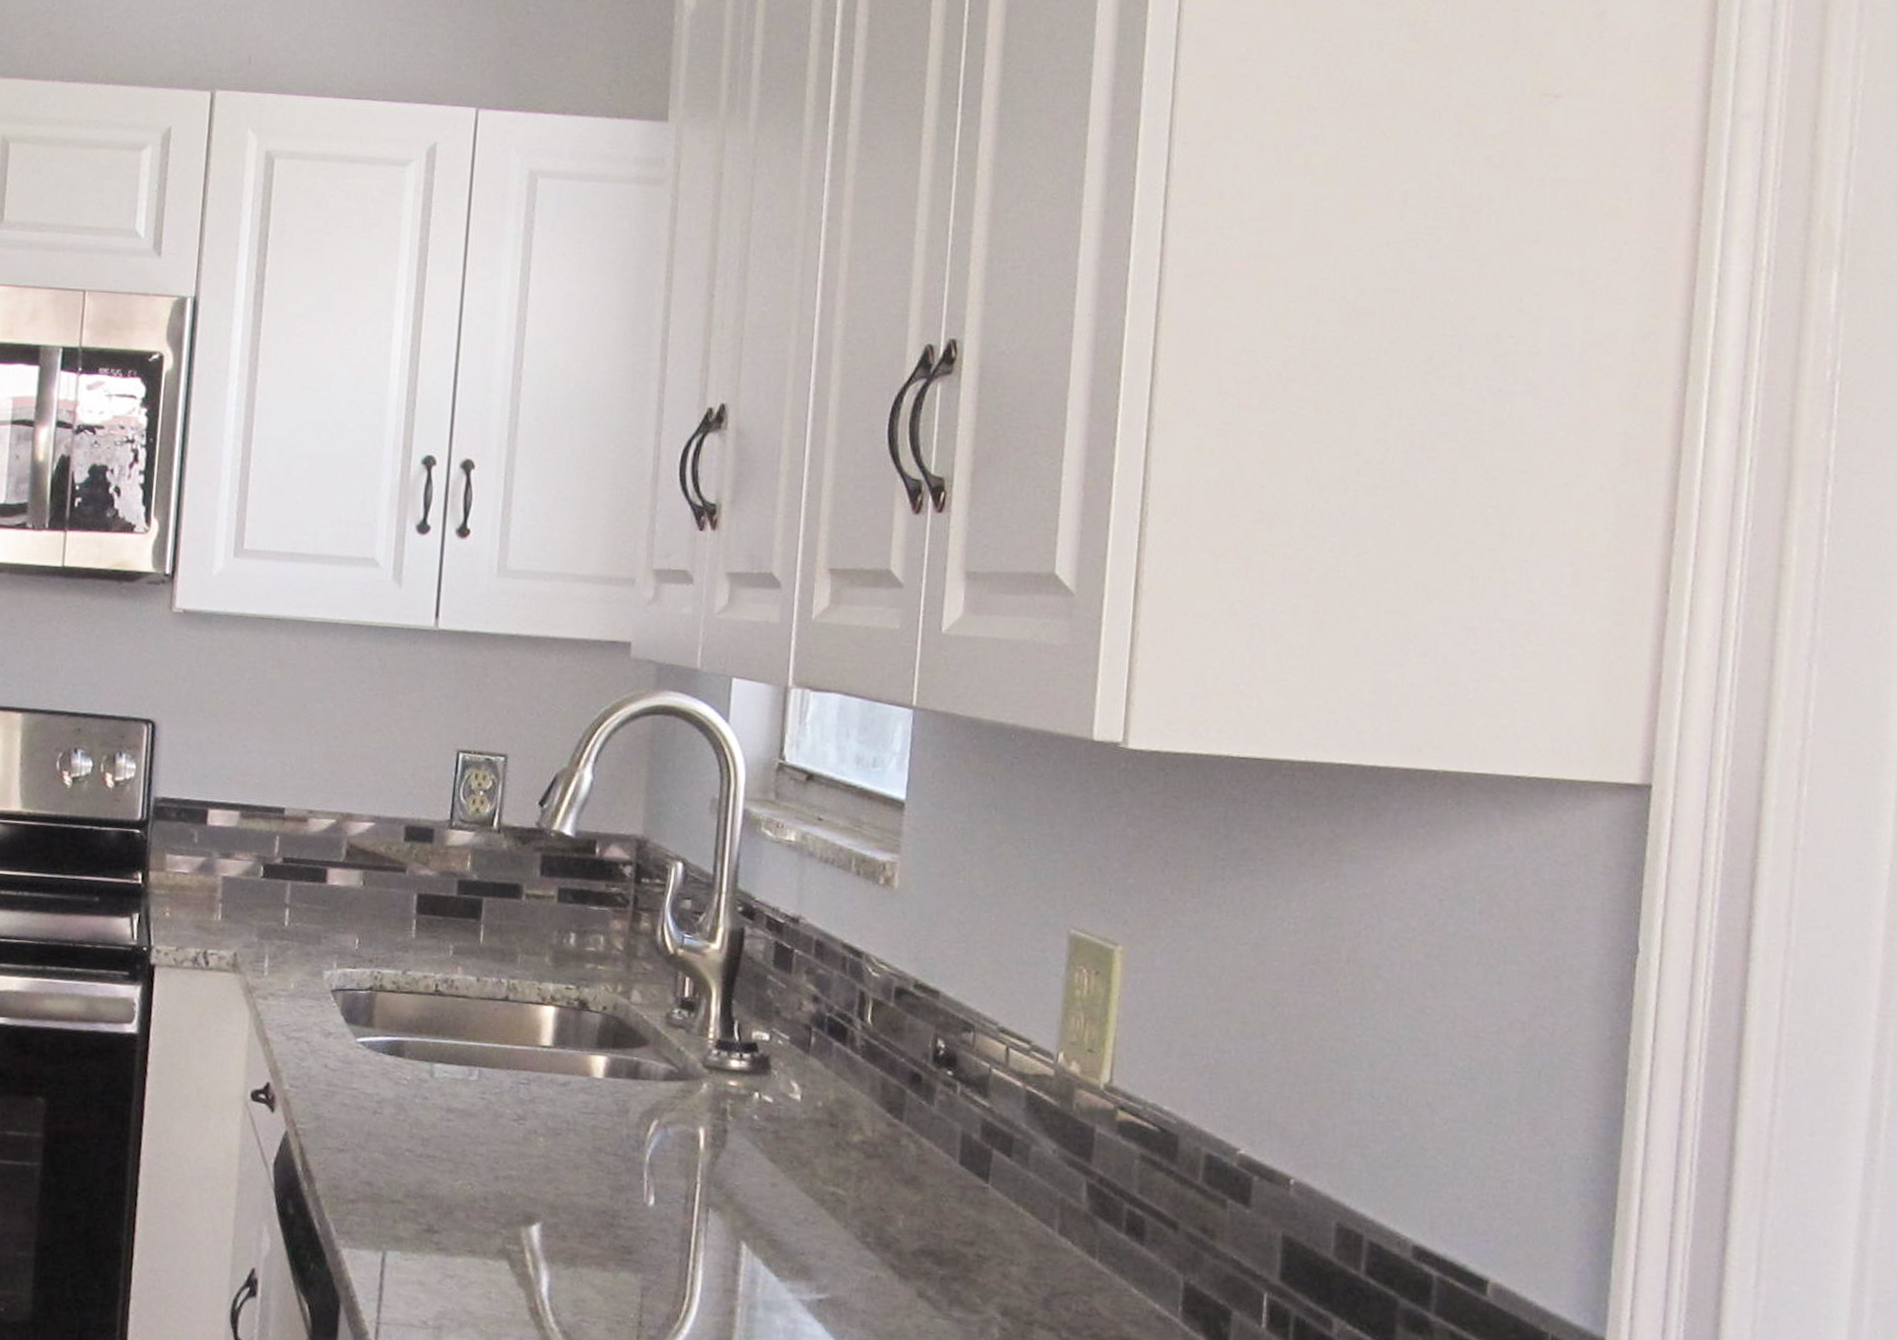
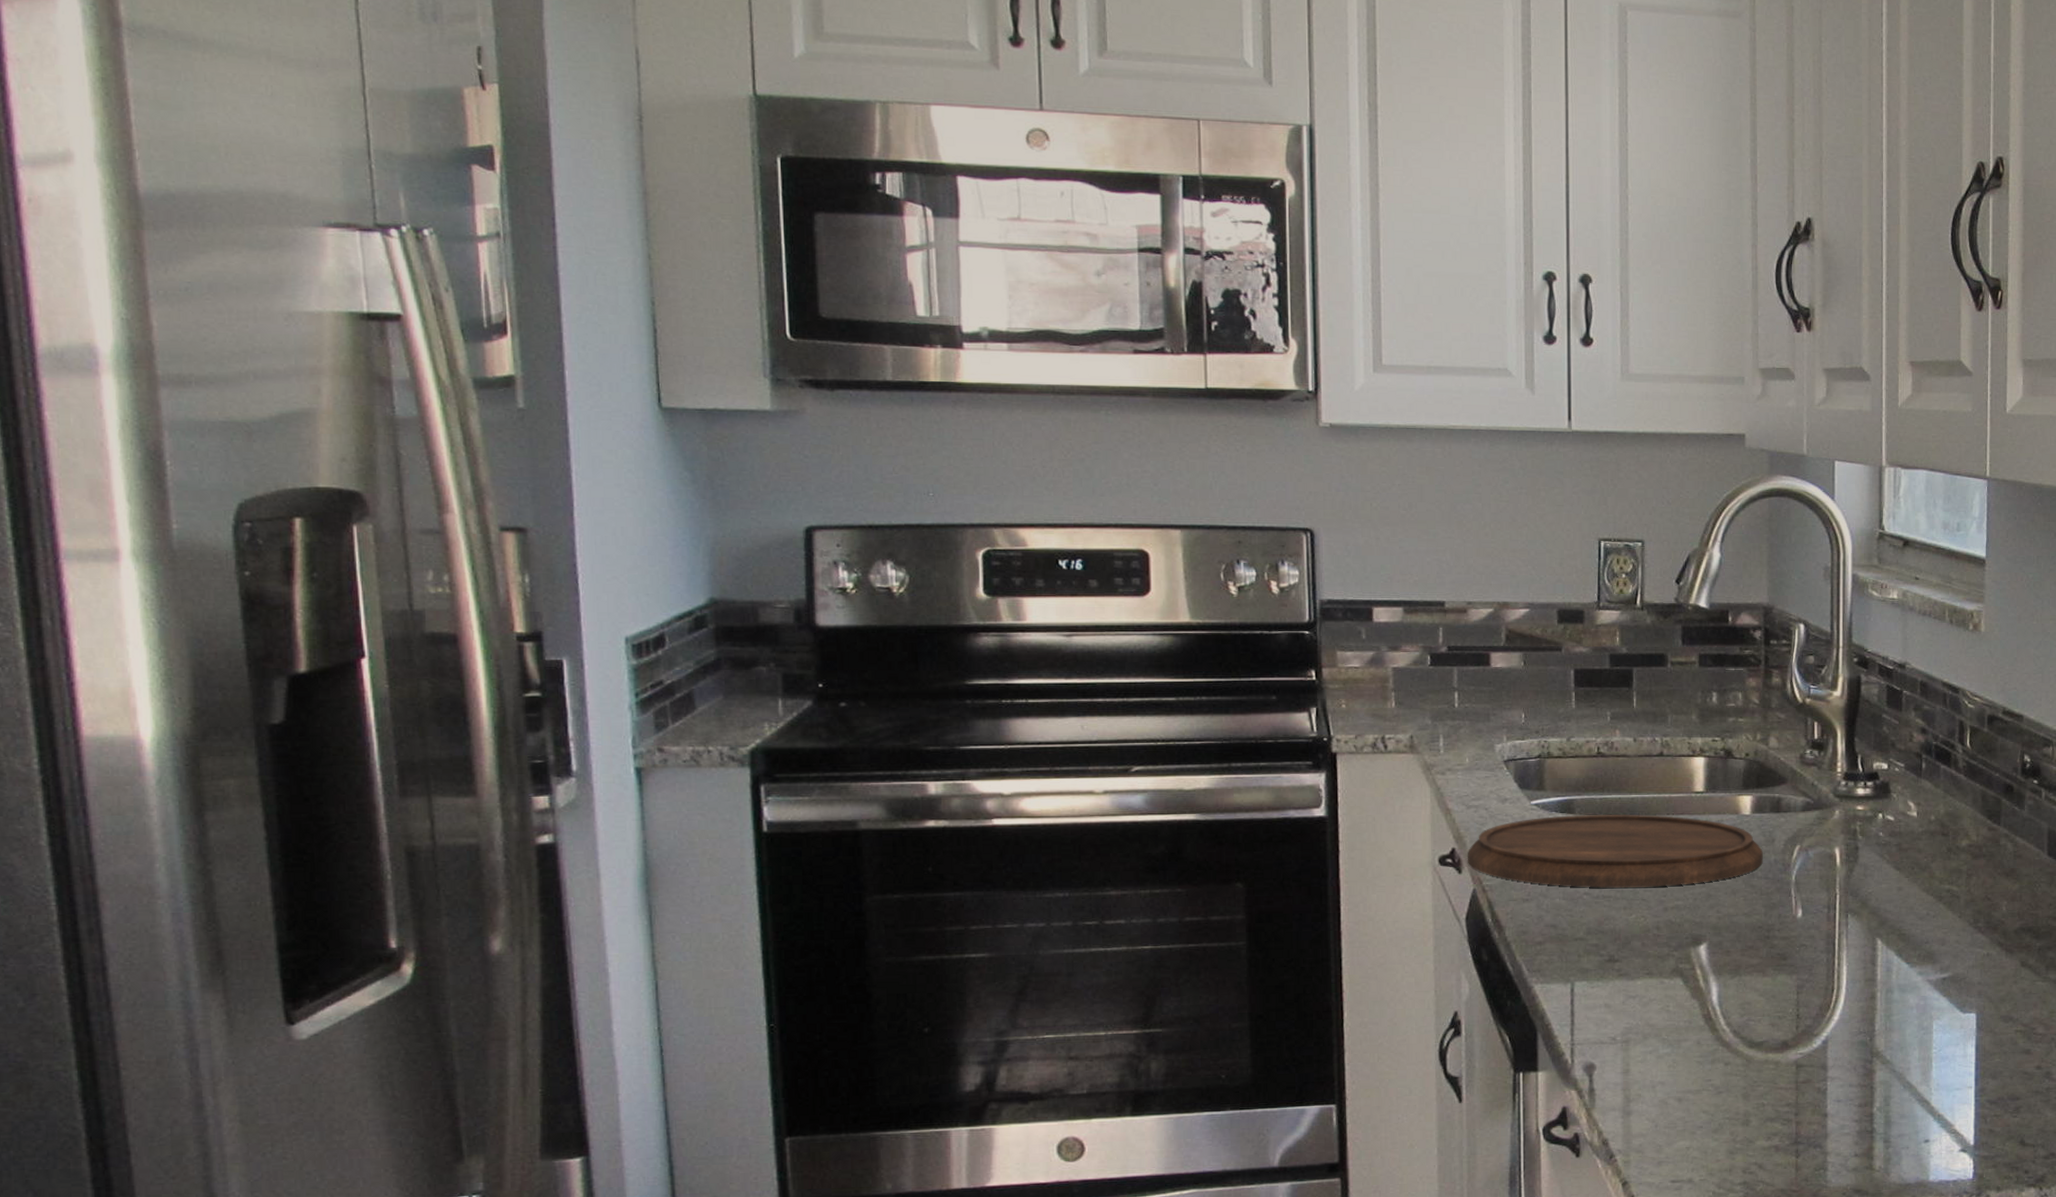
cutting board: none [282,1058,614,1153] -> present [1468,814,1763,888]

